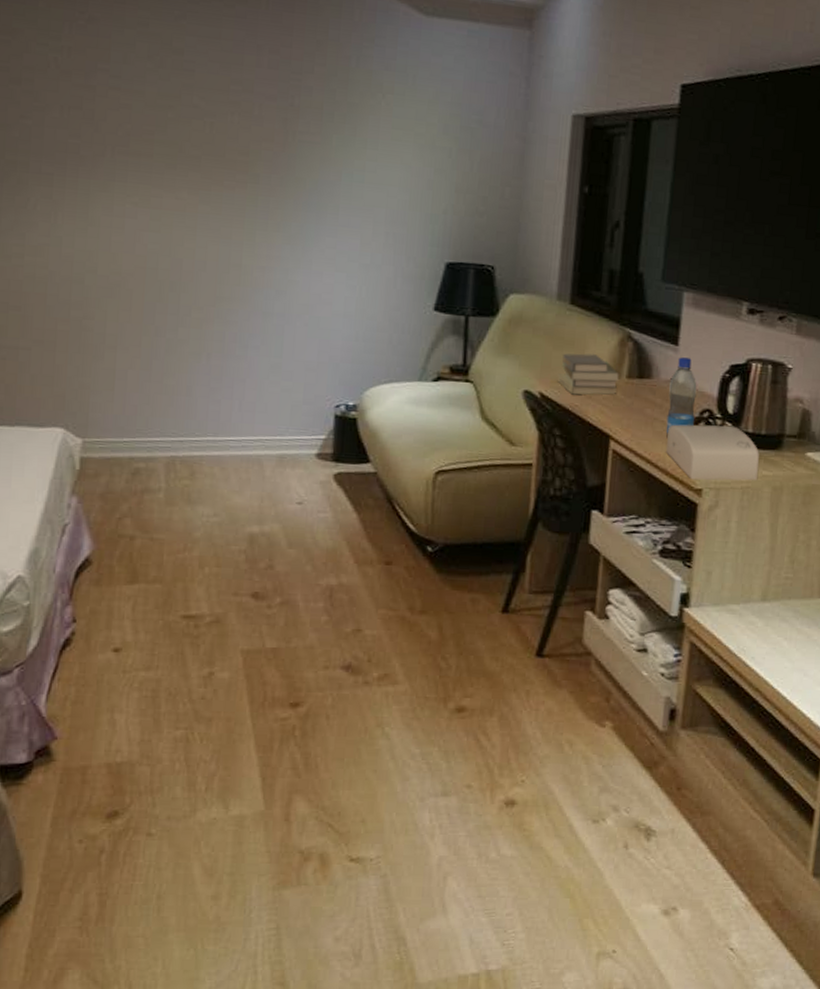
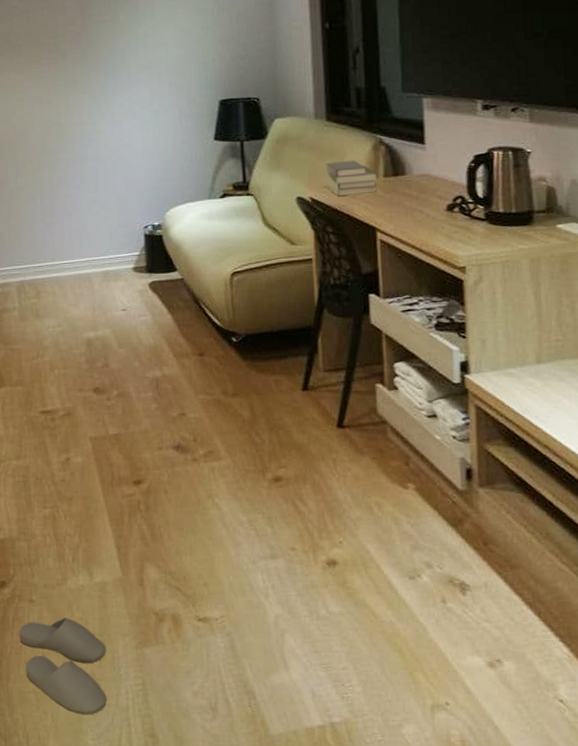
slippers: none [130,853,237,961] -> present [19,617,107,714]
bottle: present [665,357,697,438] -> none [422,154,450,225]
tissue dispenser: present [666,424,760,481] -> none [427,208,516,259]

